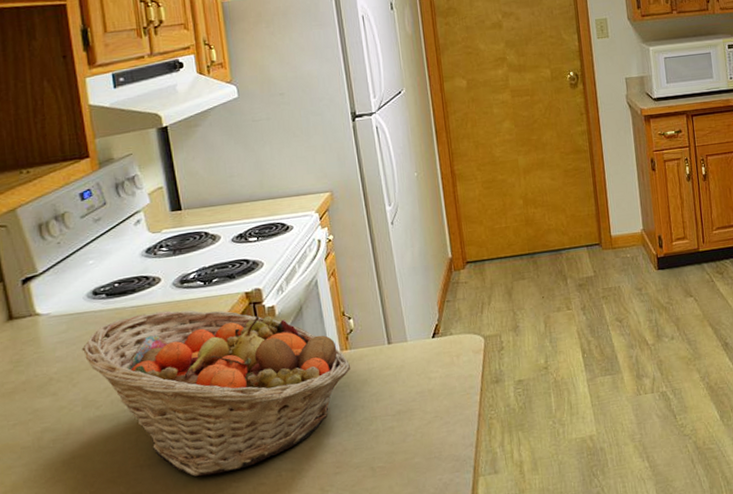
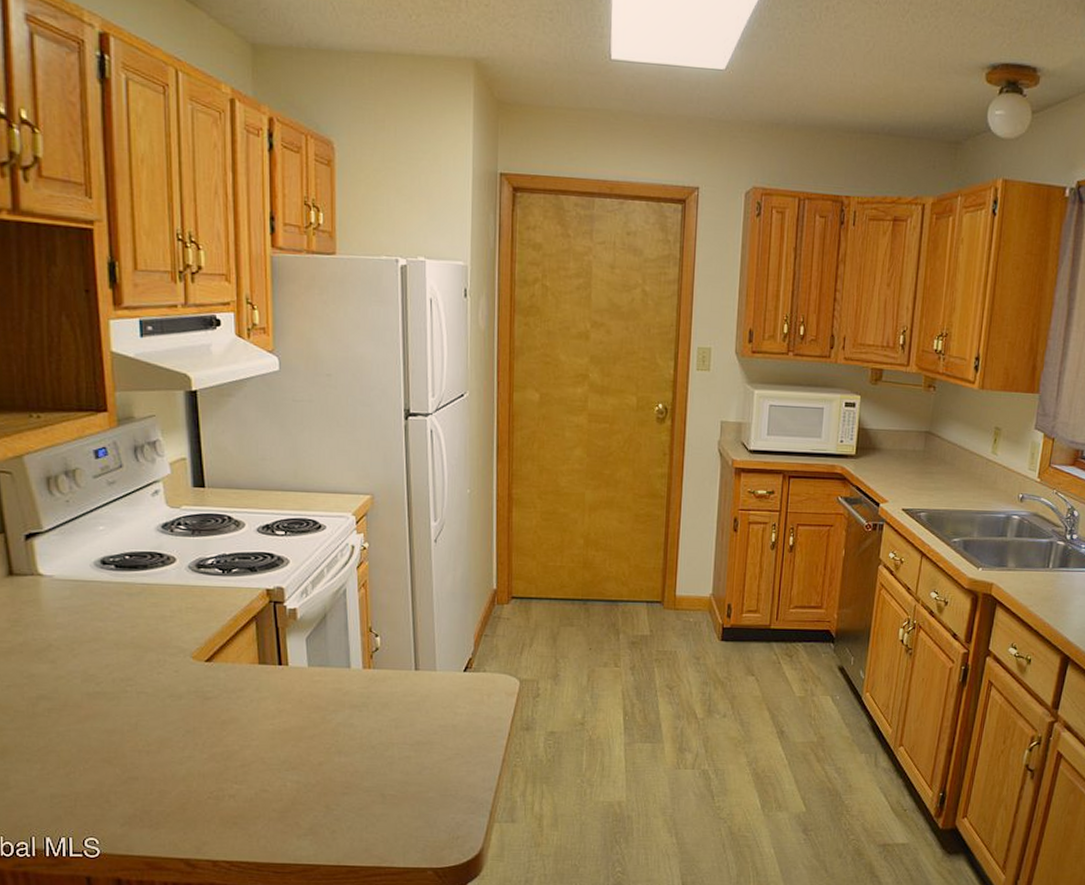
fruit basket: present [82,310,351,477] -> none [85,593,372,773]

